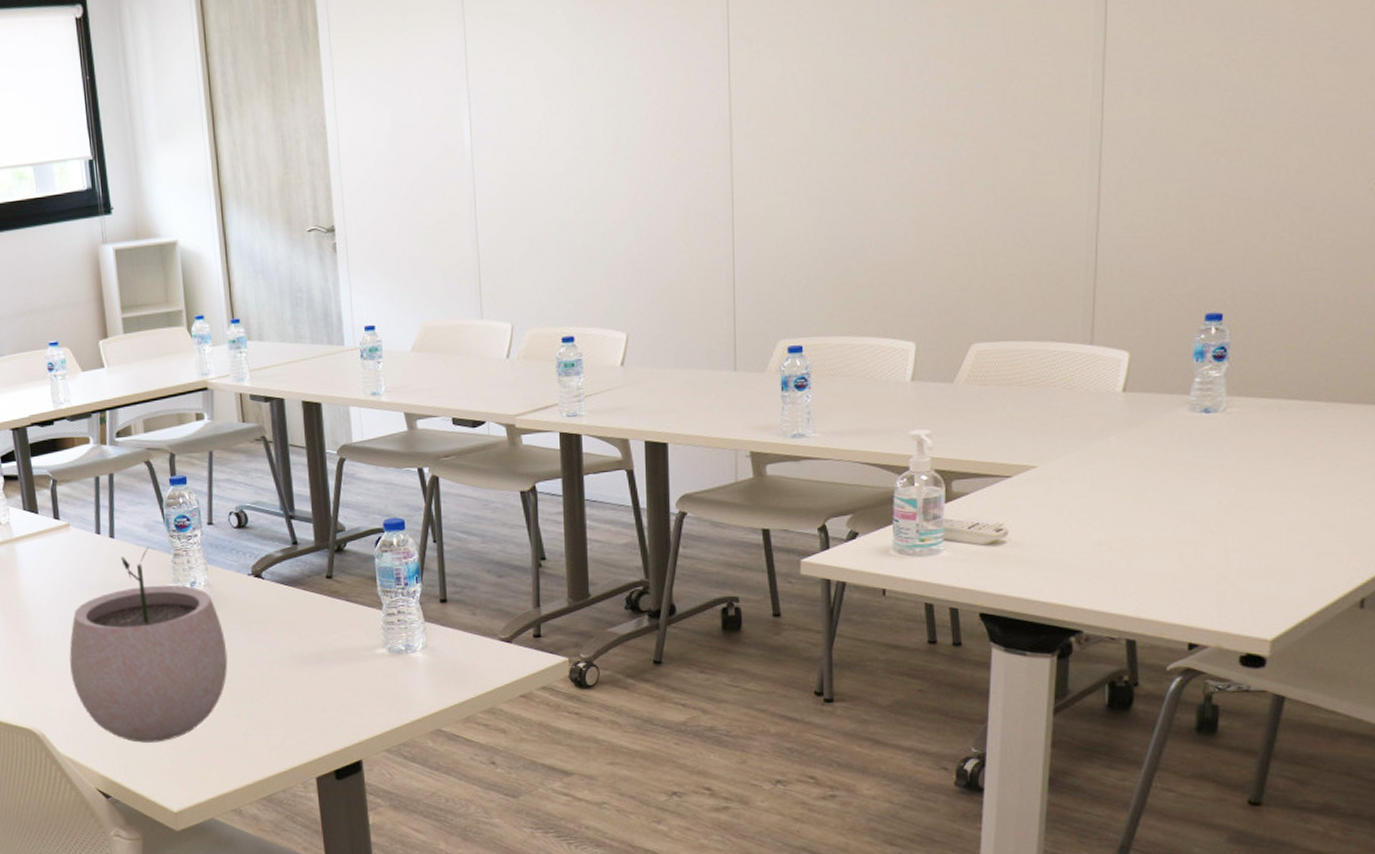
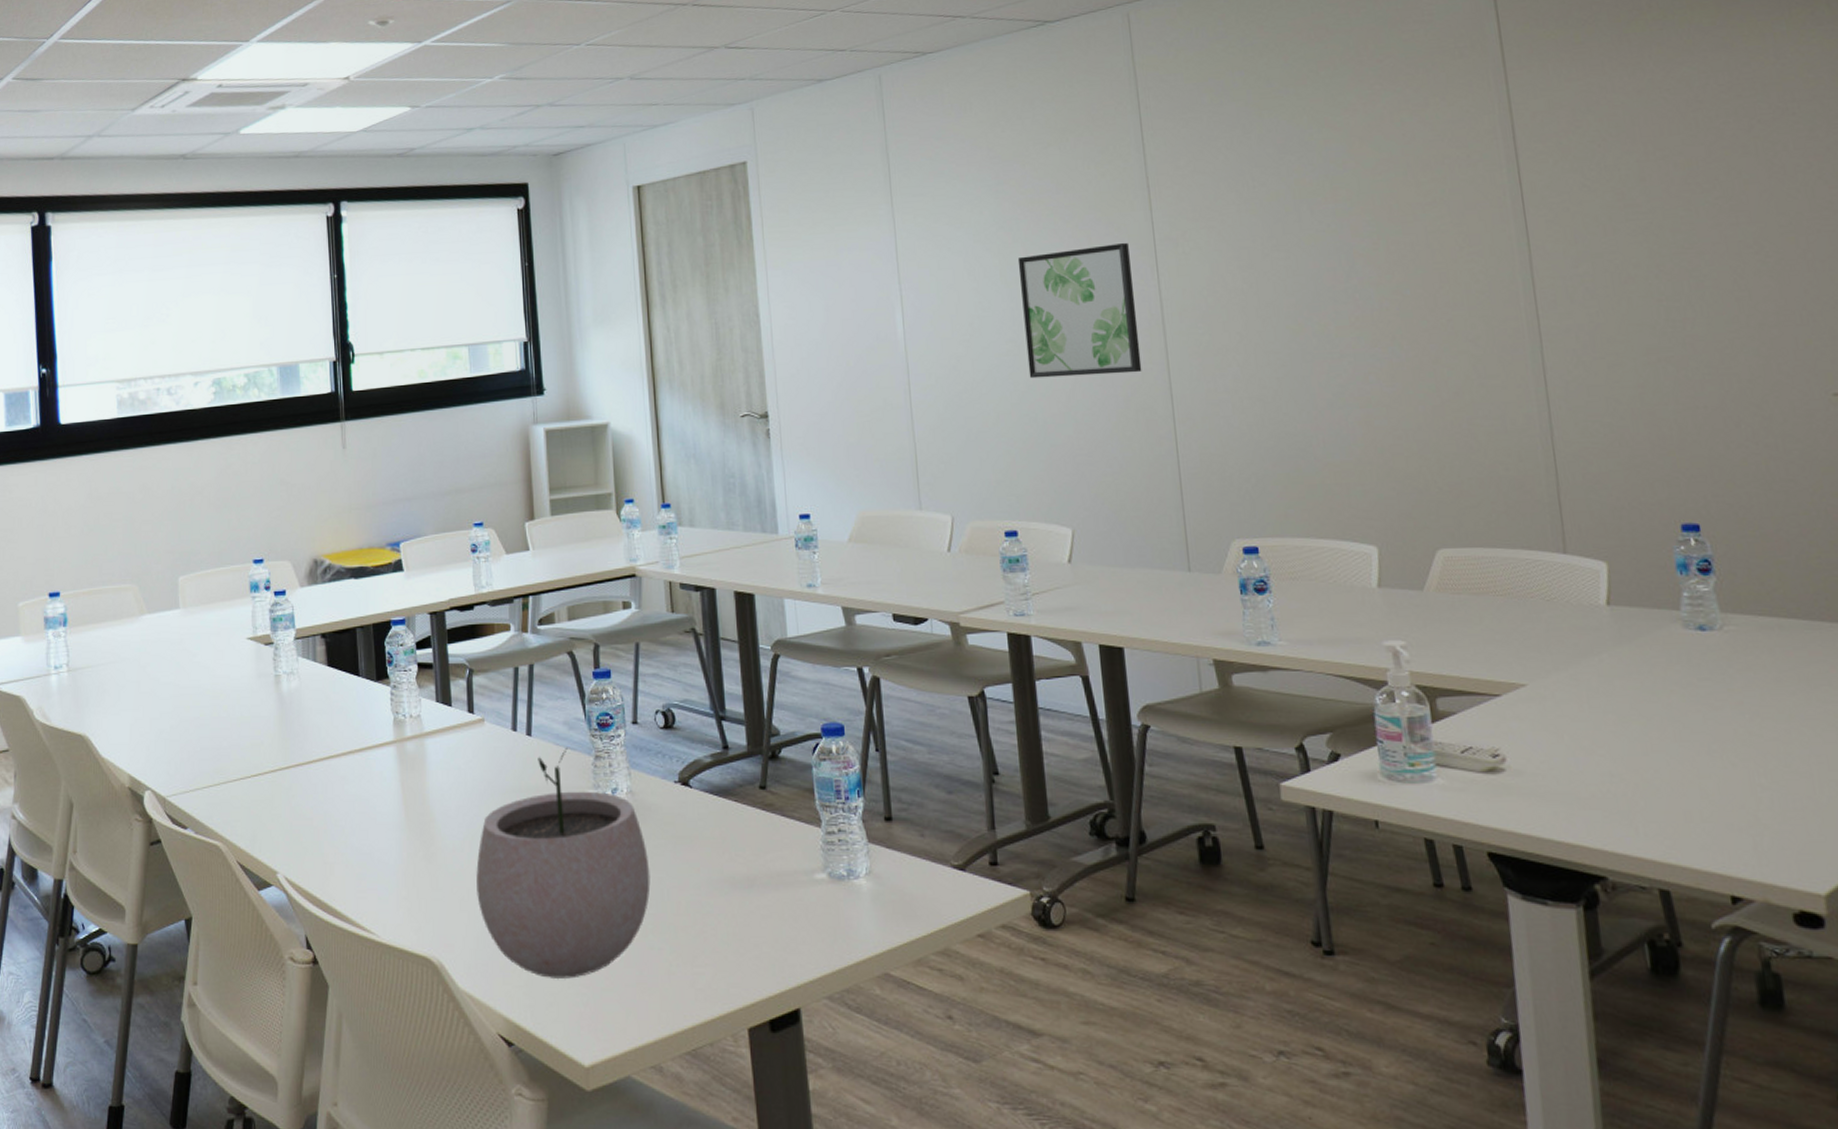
wall art: none [588,40,706,186] -> present [1017,242,1142,379]

